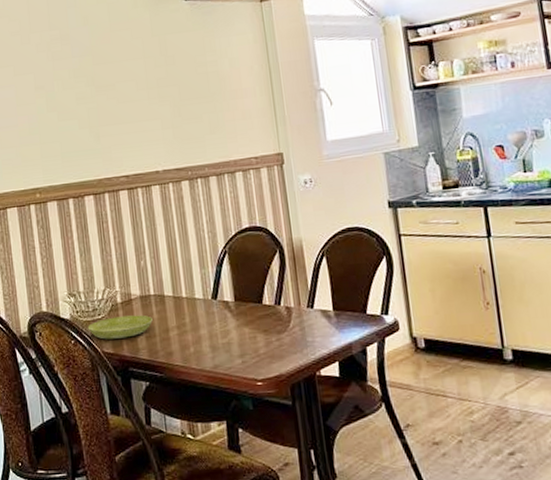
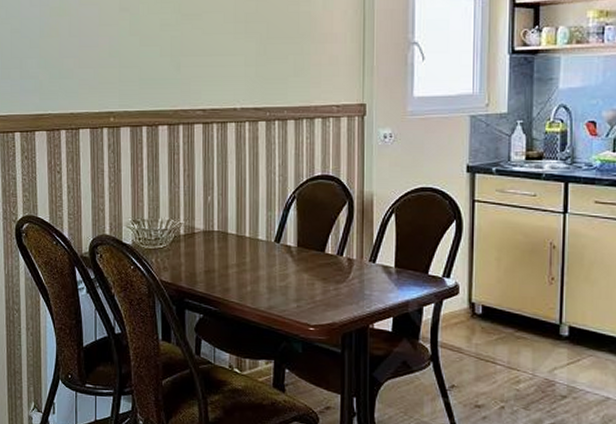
saucer: present [87,315,153,340] -> none [148,248,213,270]

